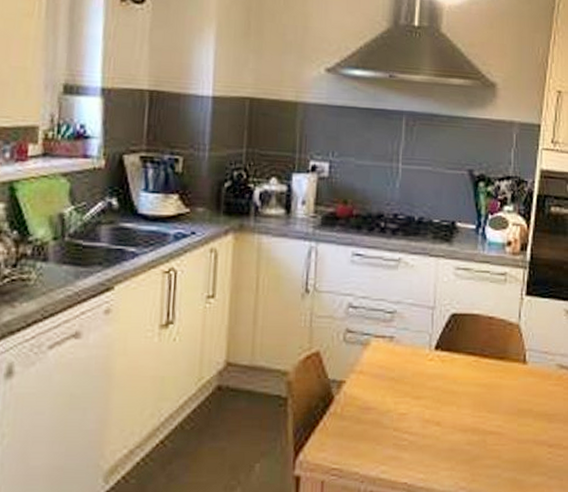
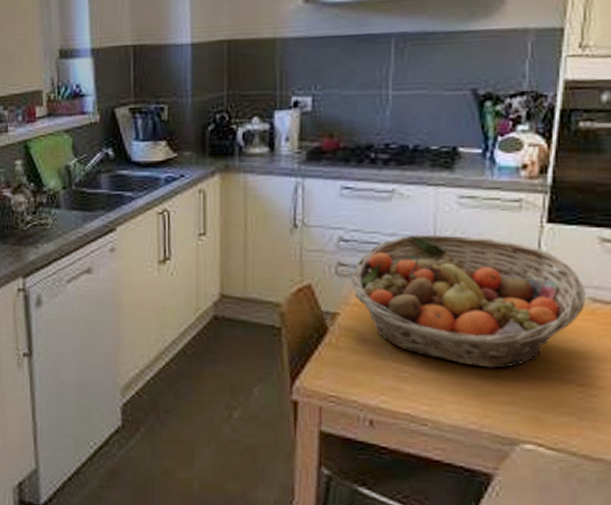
fruit basket: none [357,303,555,433] -> present [350,235,585,368]

